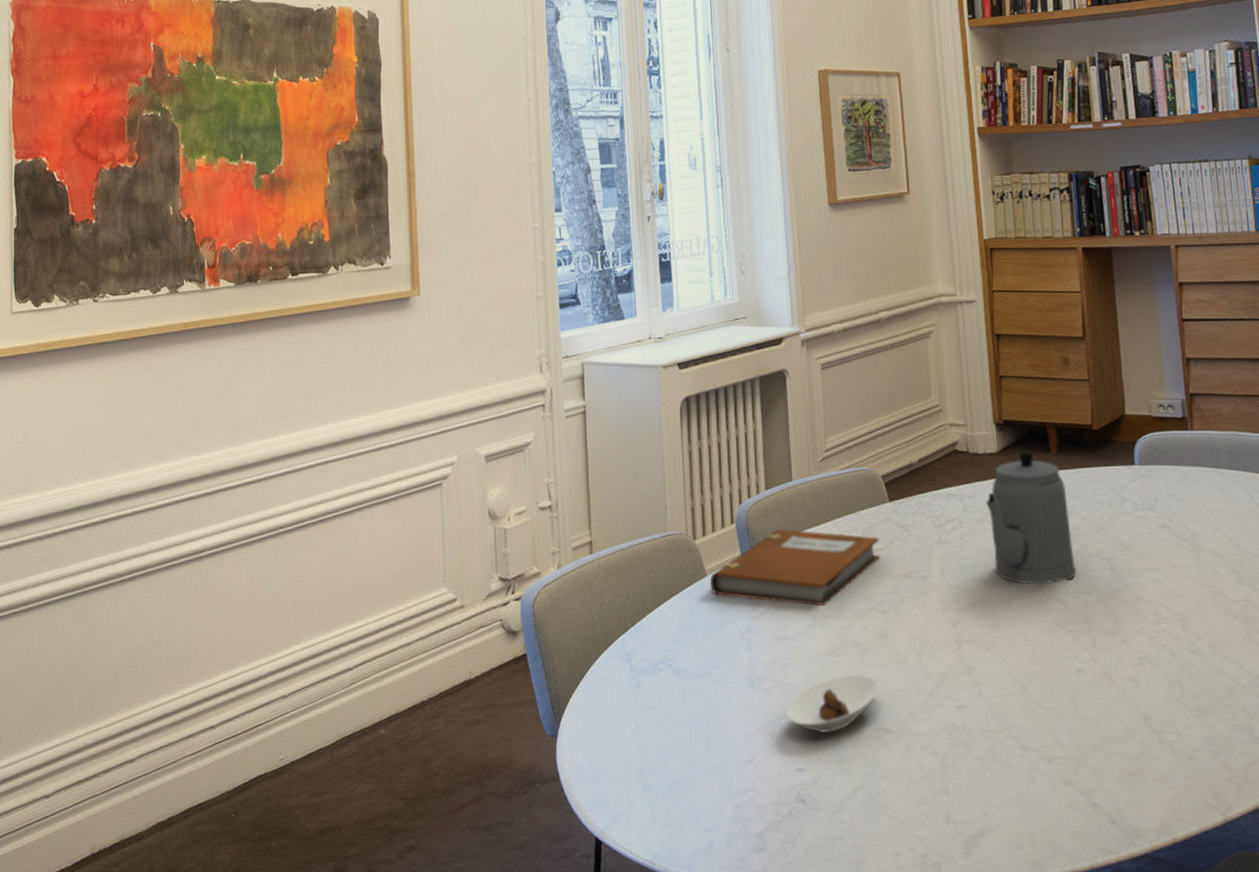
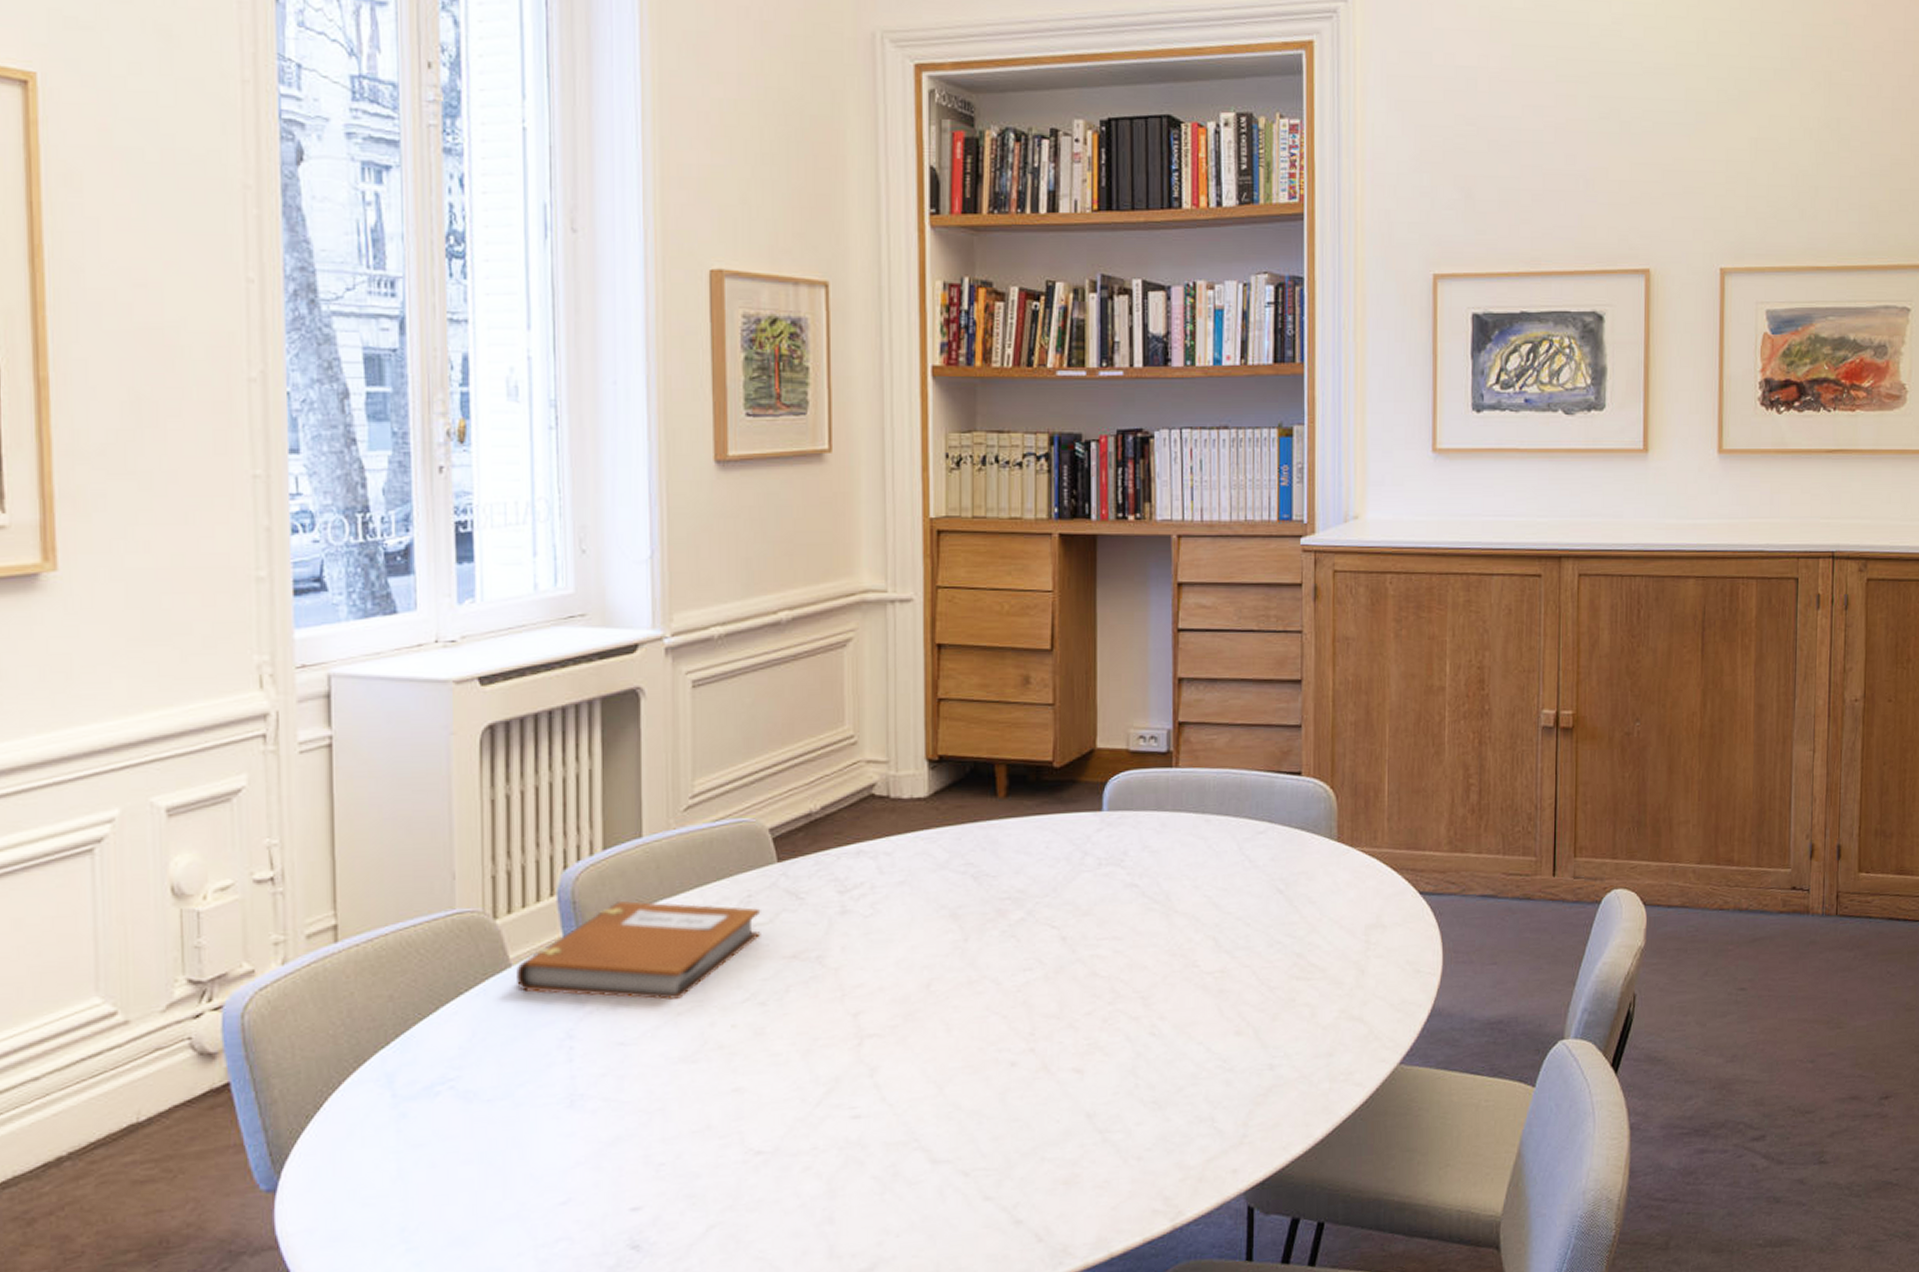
saucer: present [785,674,879,733] -> none [616,1084,749,1161]
teapot: present [986,450,1077,585] -> none [908,794,1019,963]

